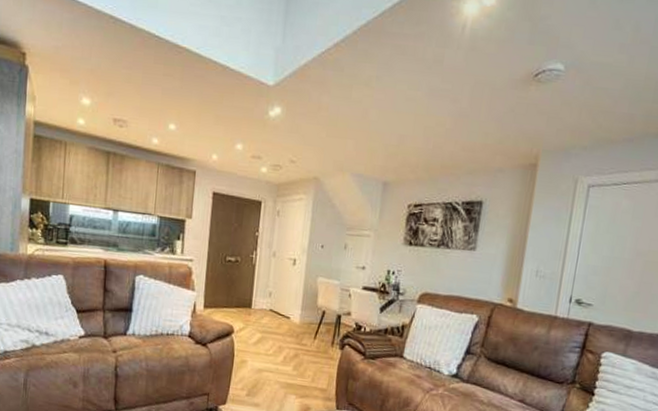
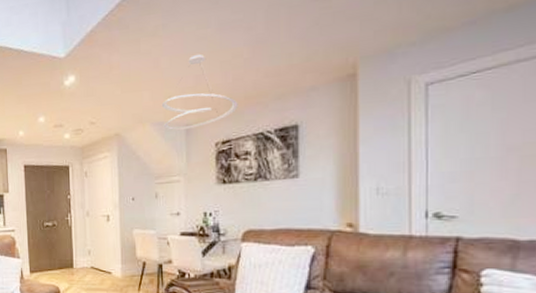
ceiling light fixture: none [362,114,435,187] -> present [161,53,238,131]

